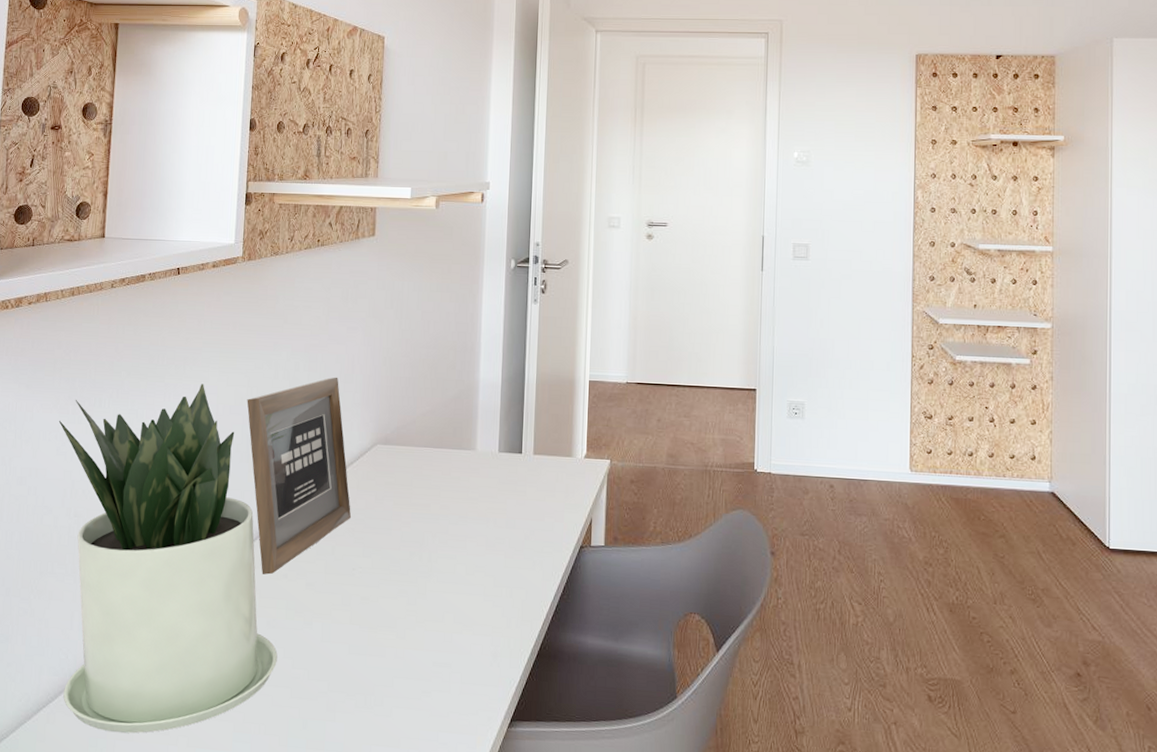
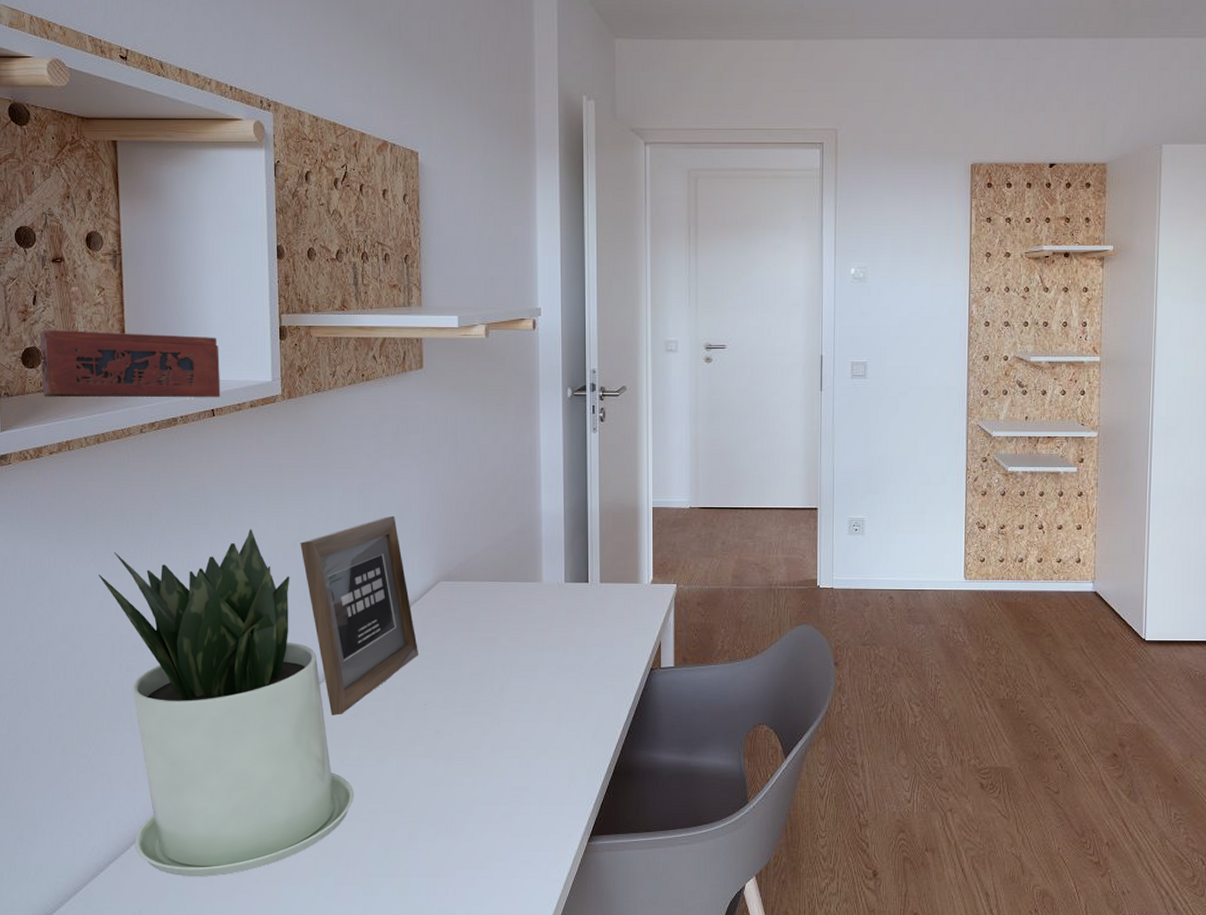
decorative box: none [29,189,190,258] -> present [39,329,221,398]

